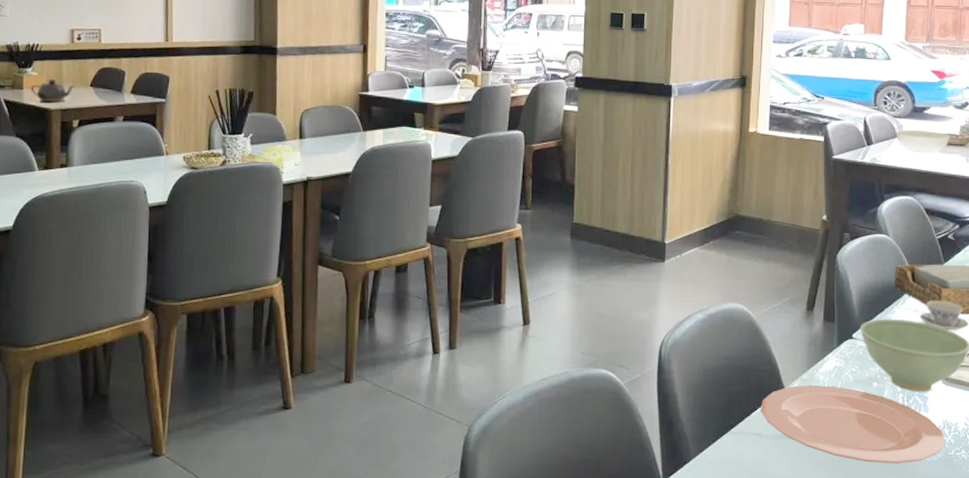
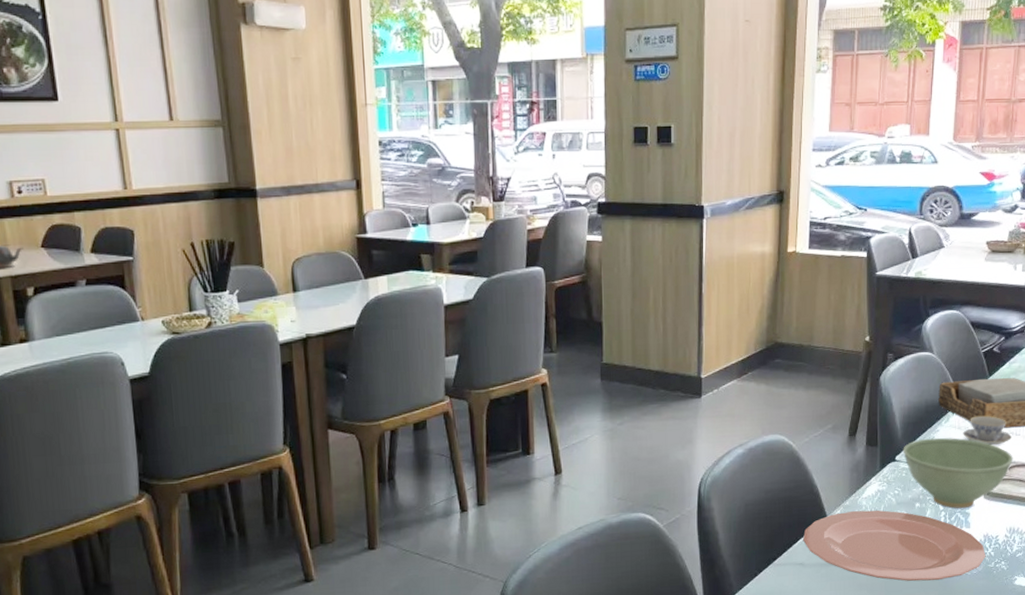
bowl: present [896,129,950,154] -> none [942,238,998,264]

